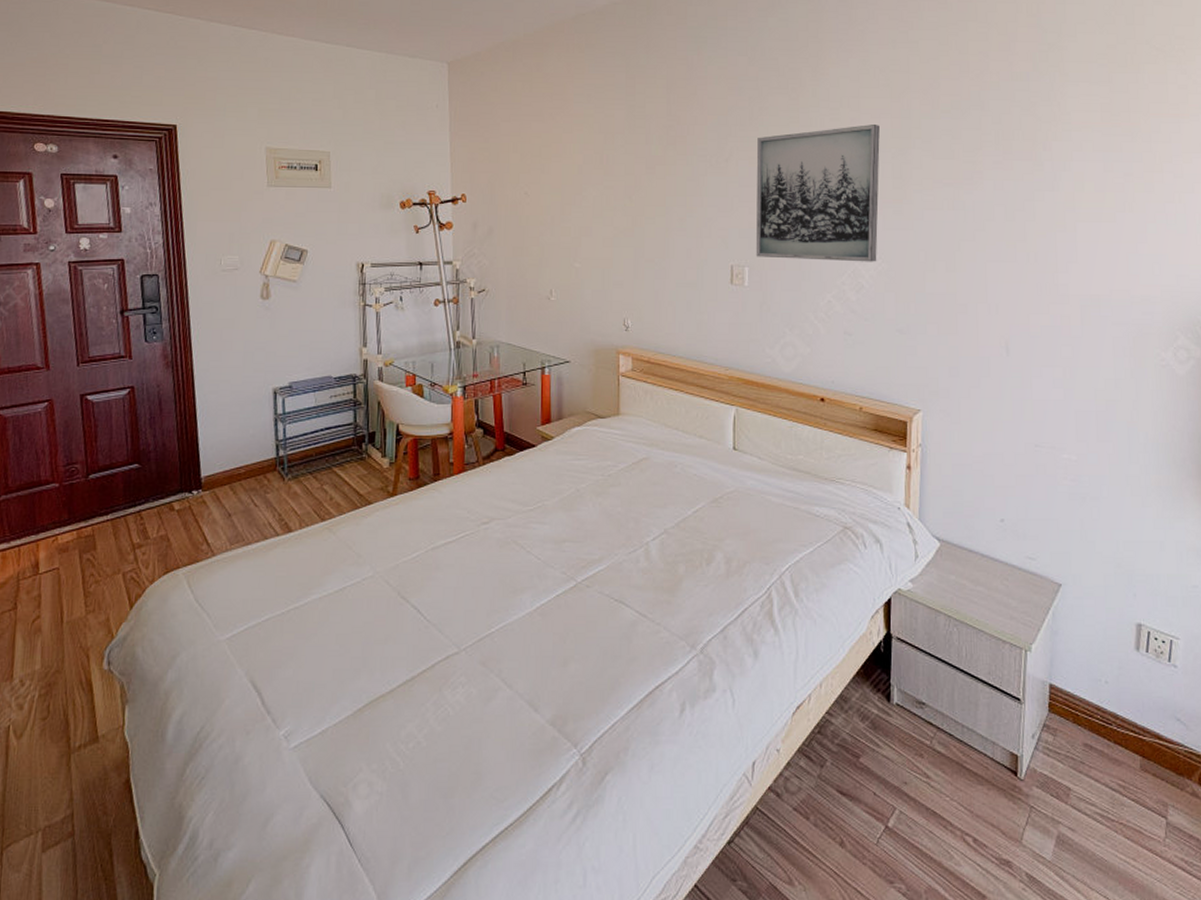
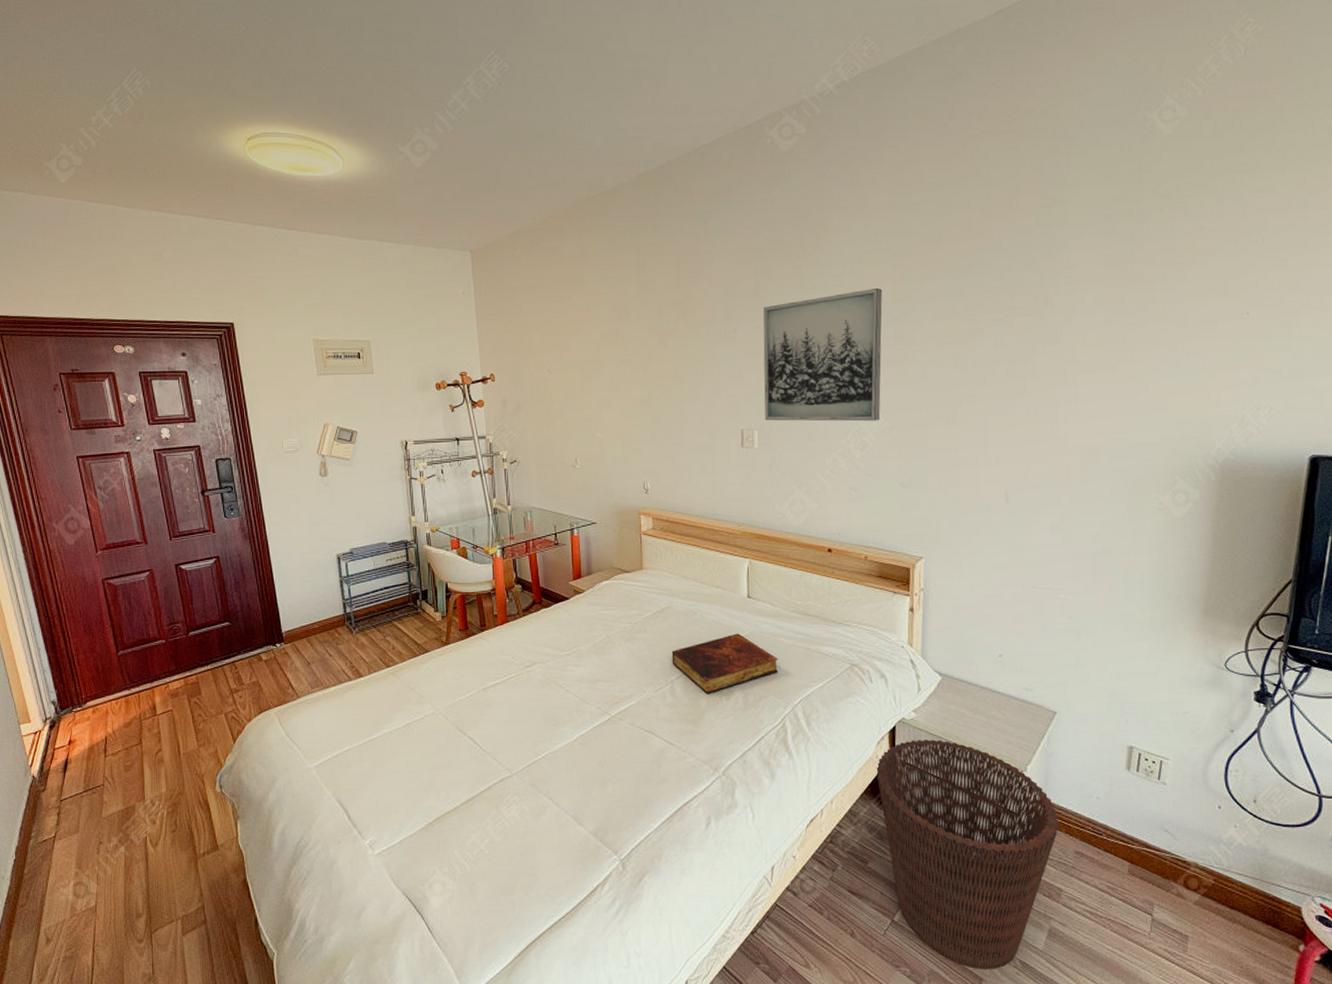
book: none [648,489,765,559] -> present [671,633,779,695]
basket: none [869,614,1066,886] -> present [876,739,1059,970]

